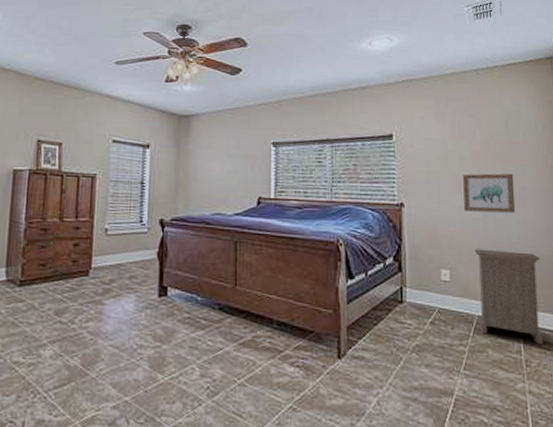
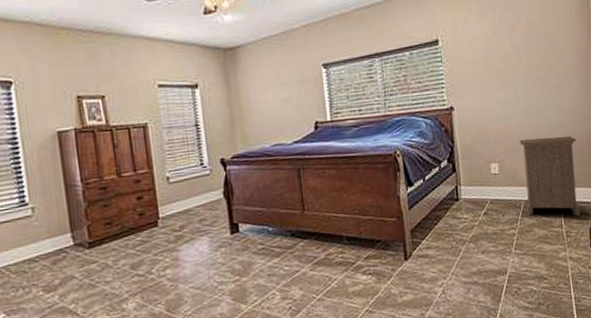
wall art: present [463,173,516,213] -> none [506,62,554,106]

